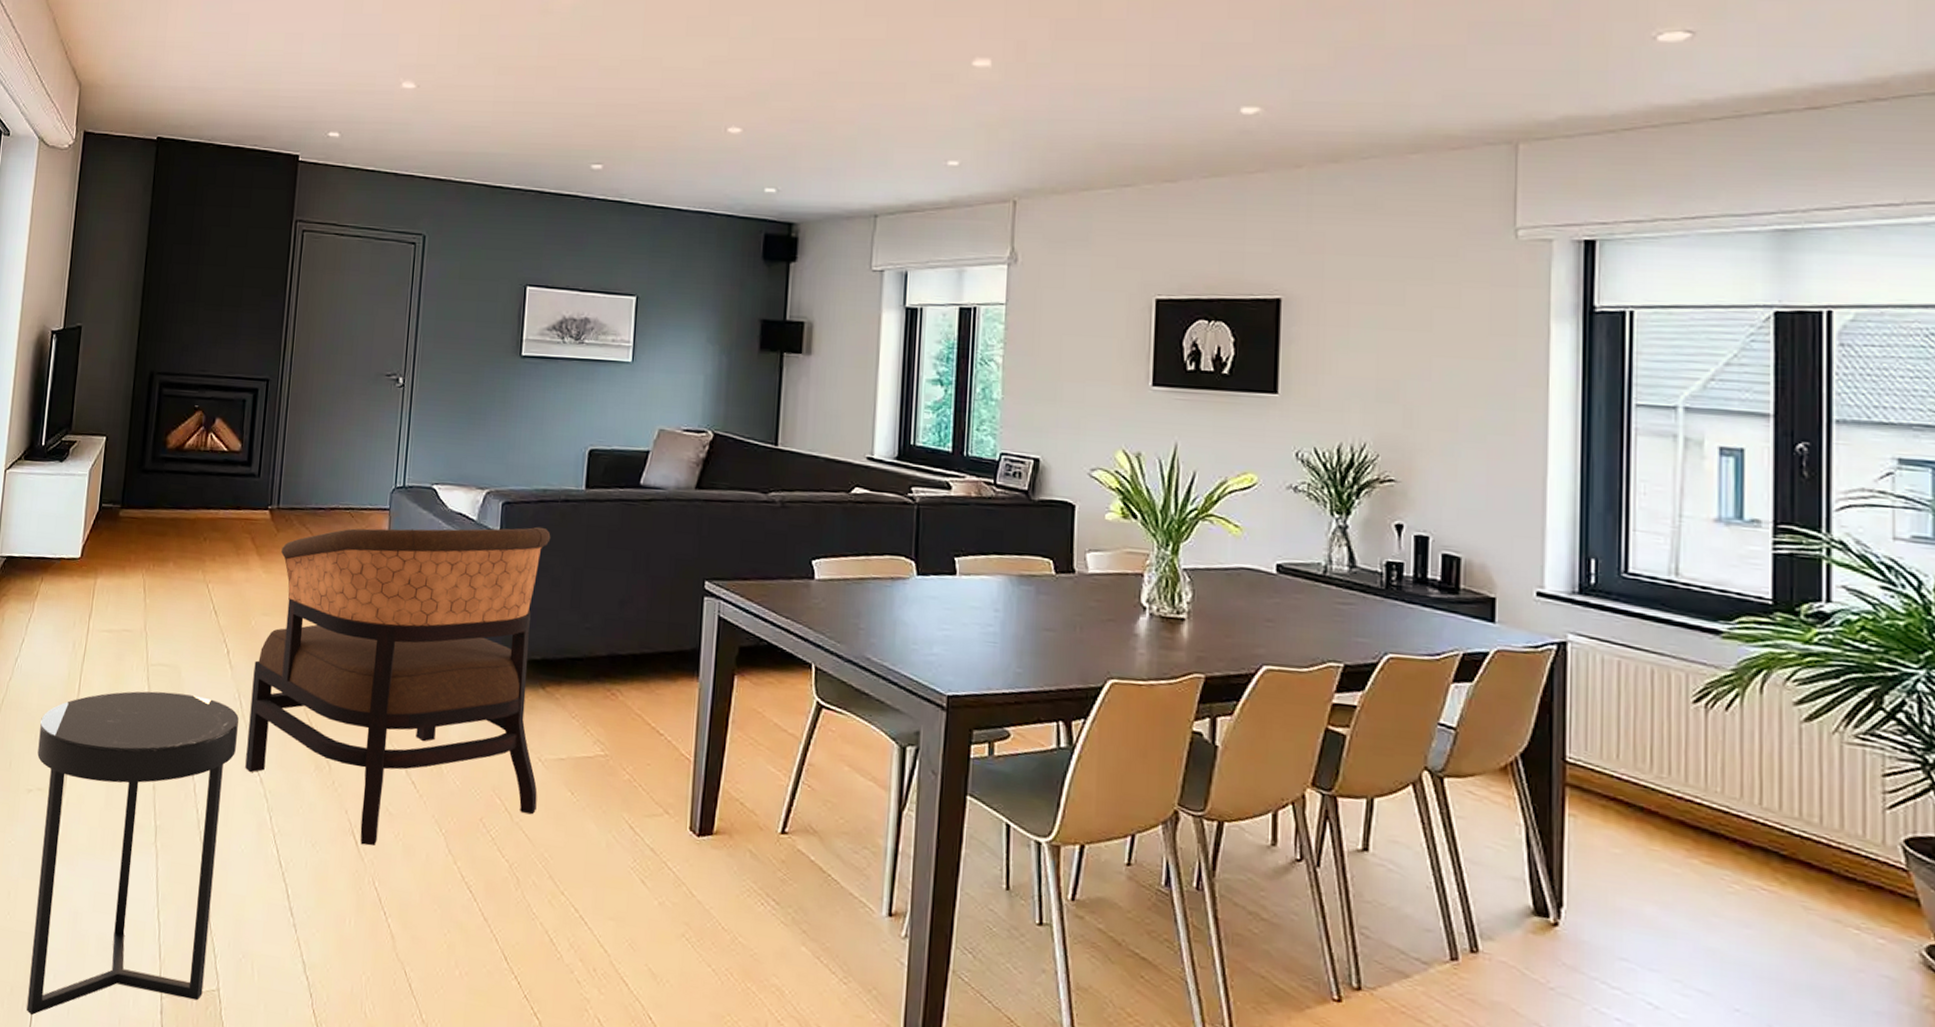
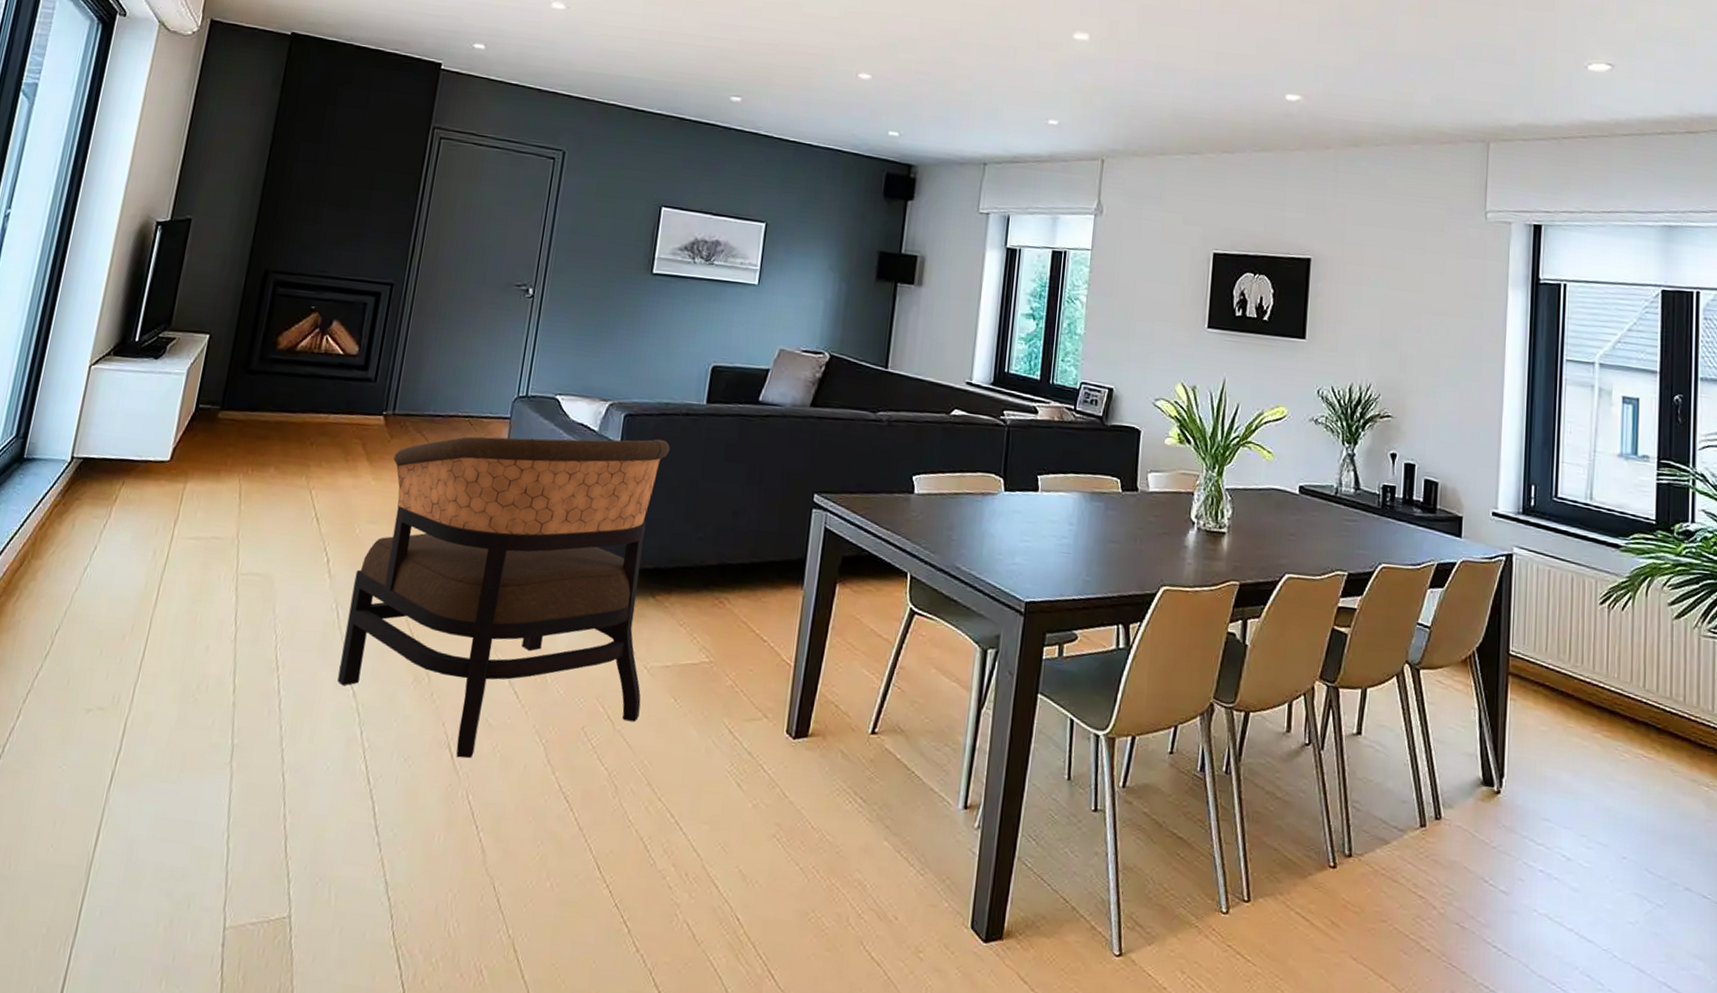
side table: present [26,691,239,1016] -> none [64,602,335,958]

